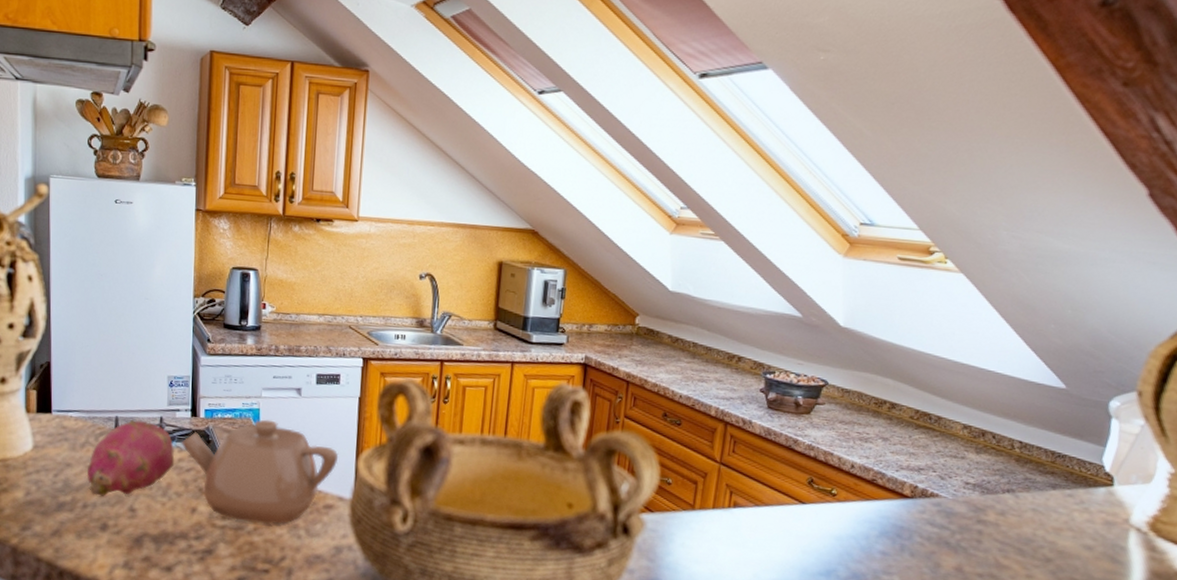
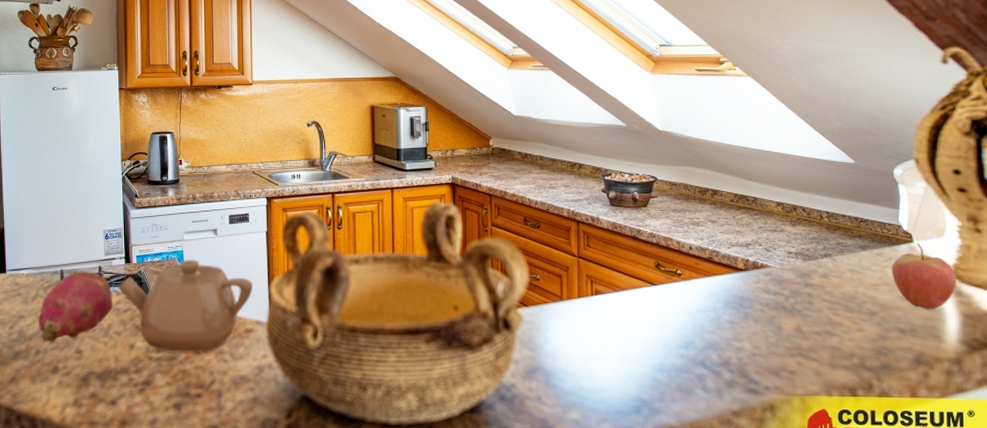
fruit: none [1080,487,1154,563] -> present [892,243,956,309]

